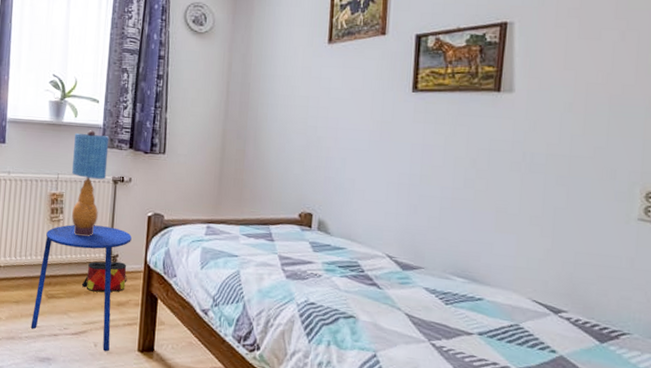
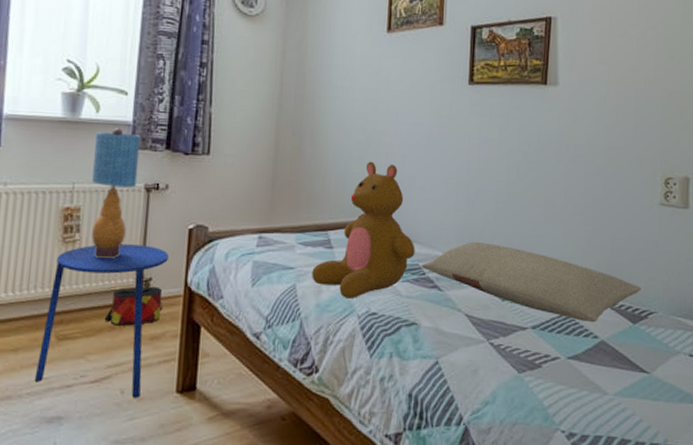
teddy bear: none [254,164,354,288] -> present [312,161,415,298]
pillow: none [360,245,612,337] -> present [421,242,641,323]

